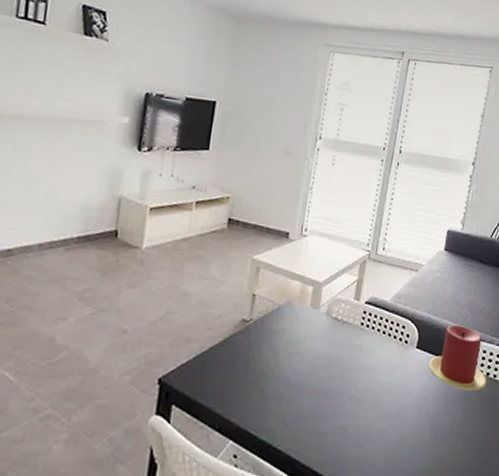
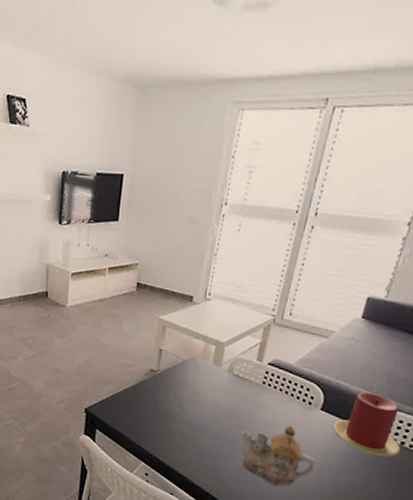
teapot: none [341,370,416,443] -> present [240,426,316,486]

